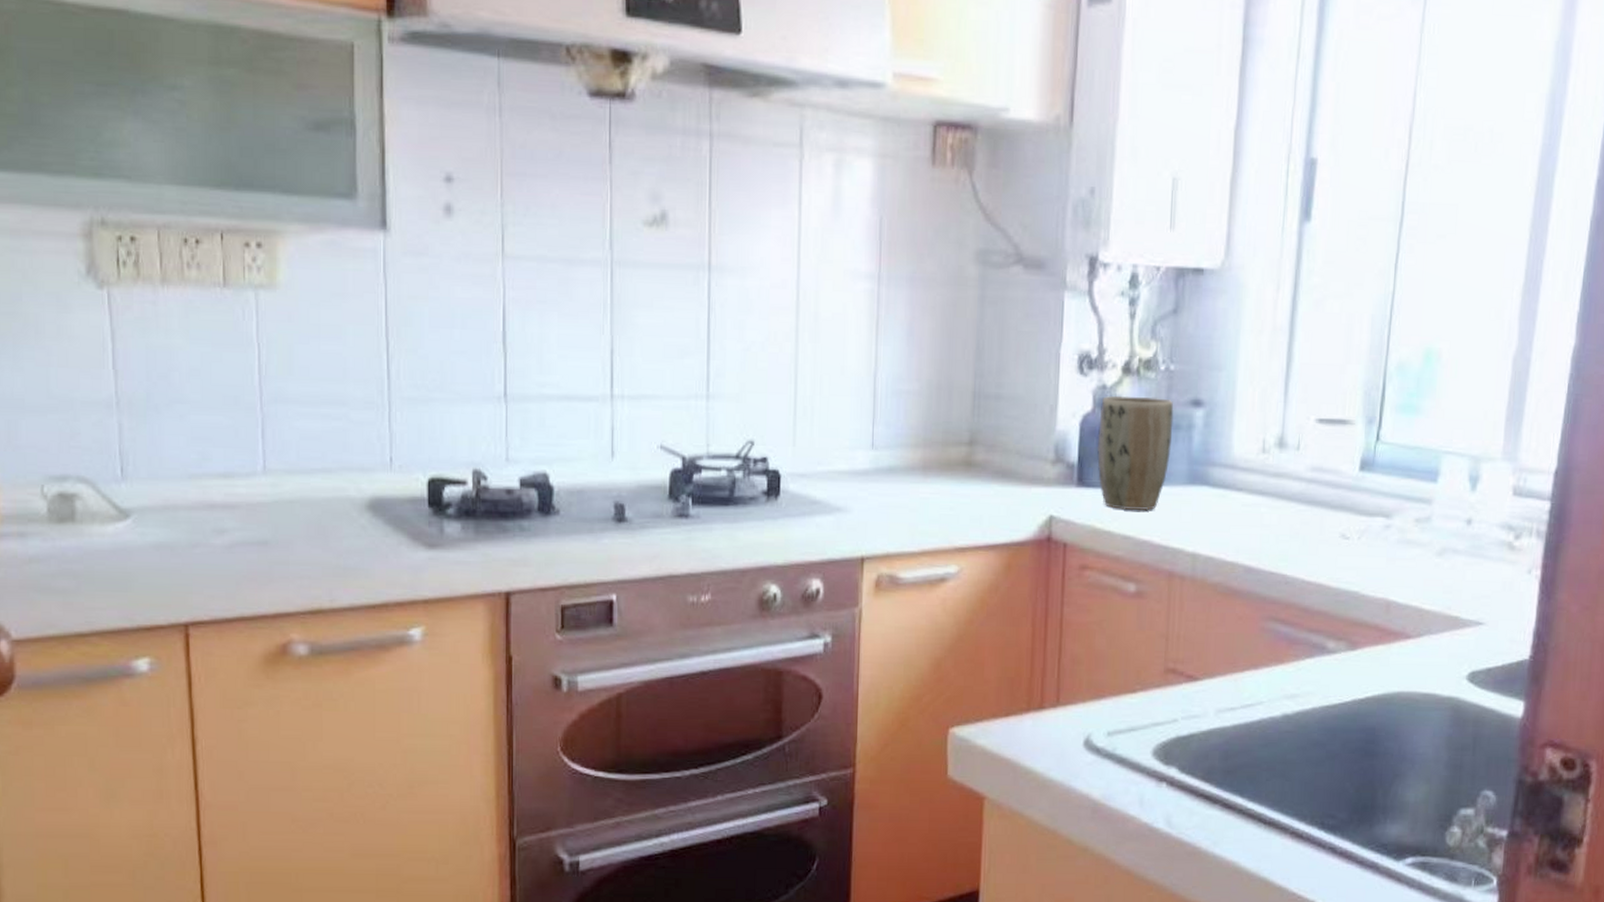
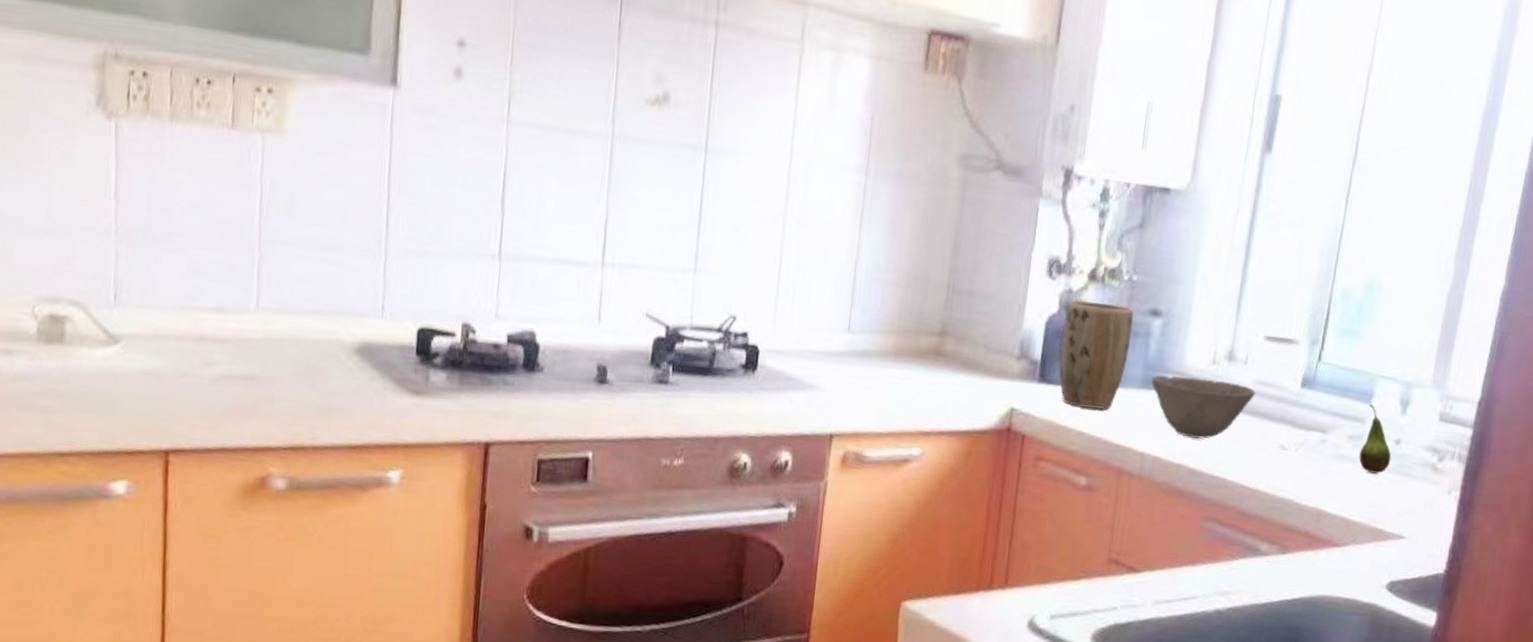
bowl: none [1197,469,1311,535] -> present [1151,375,1256,439]
fruit: none [1428,483,1463,557] -> present [1359,404,1392,474]

